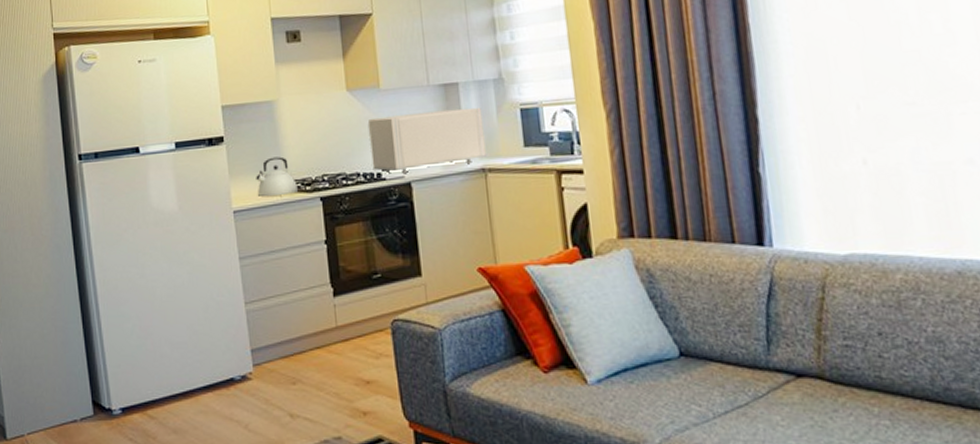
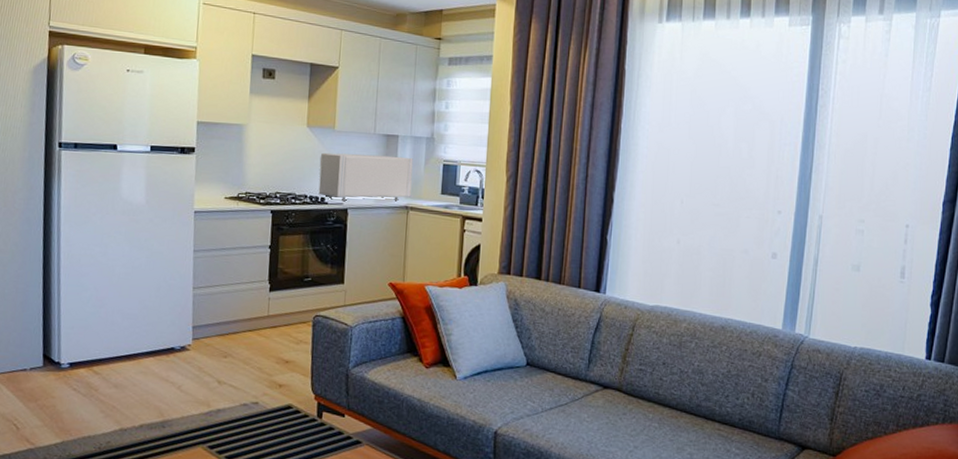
kettle: present [256,156,299,197] -> none [218,171,254,205]

